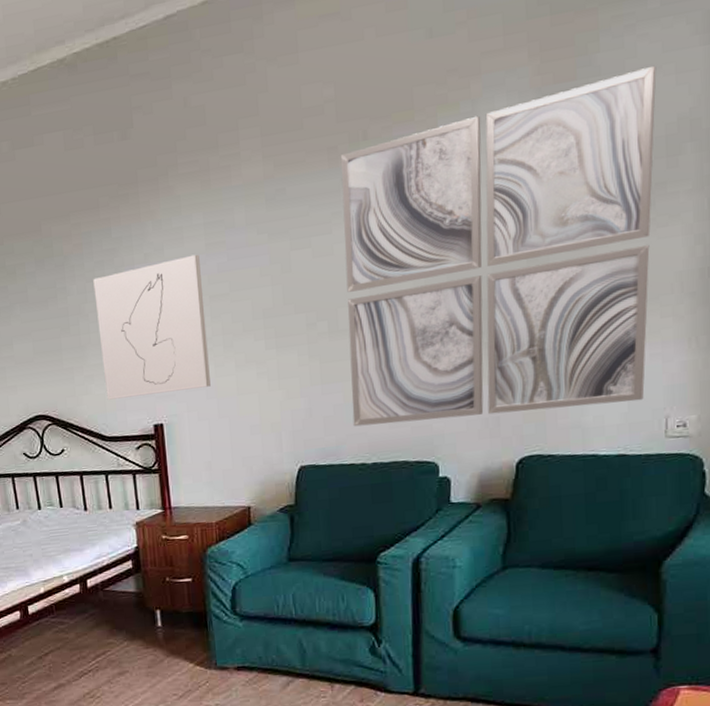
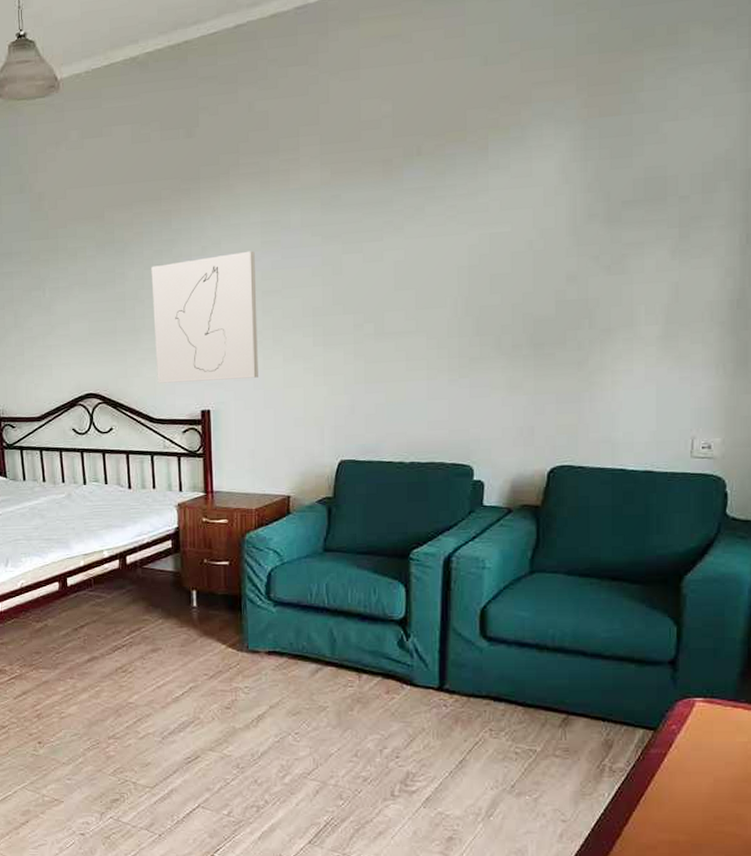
wall art: present [340,65,657,427] -> none [393,107,696,426]

